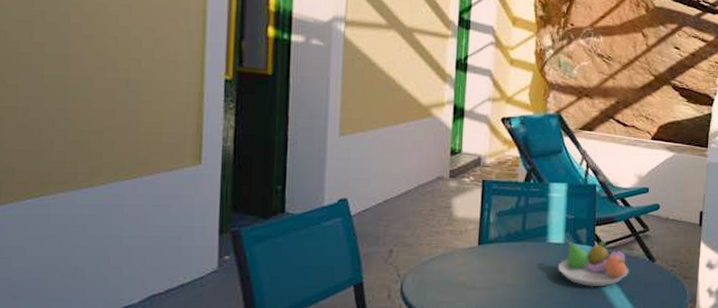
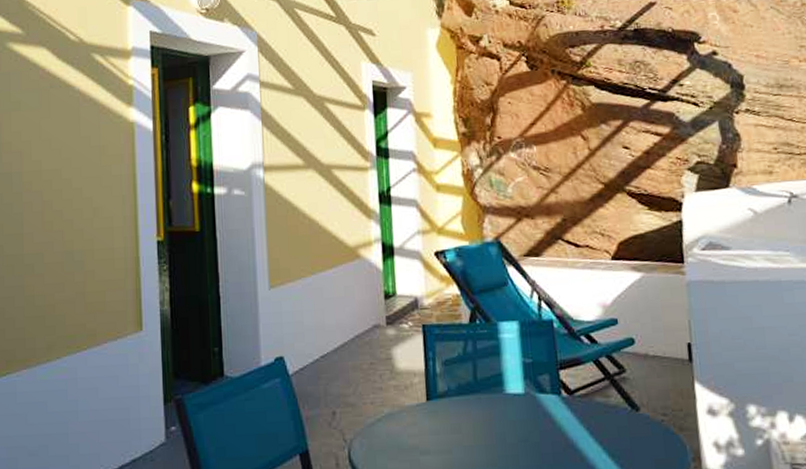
fruit bowl: present [558,241,629,287] -> none [521,387,608,446]

